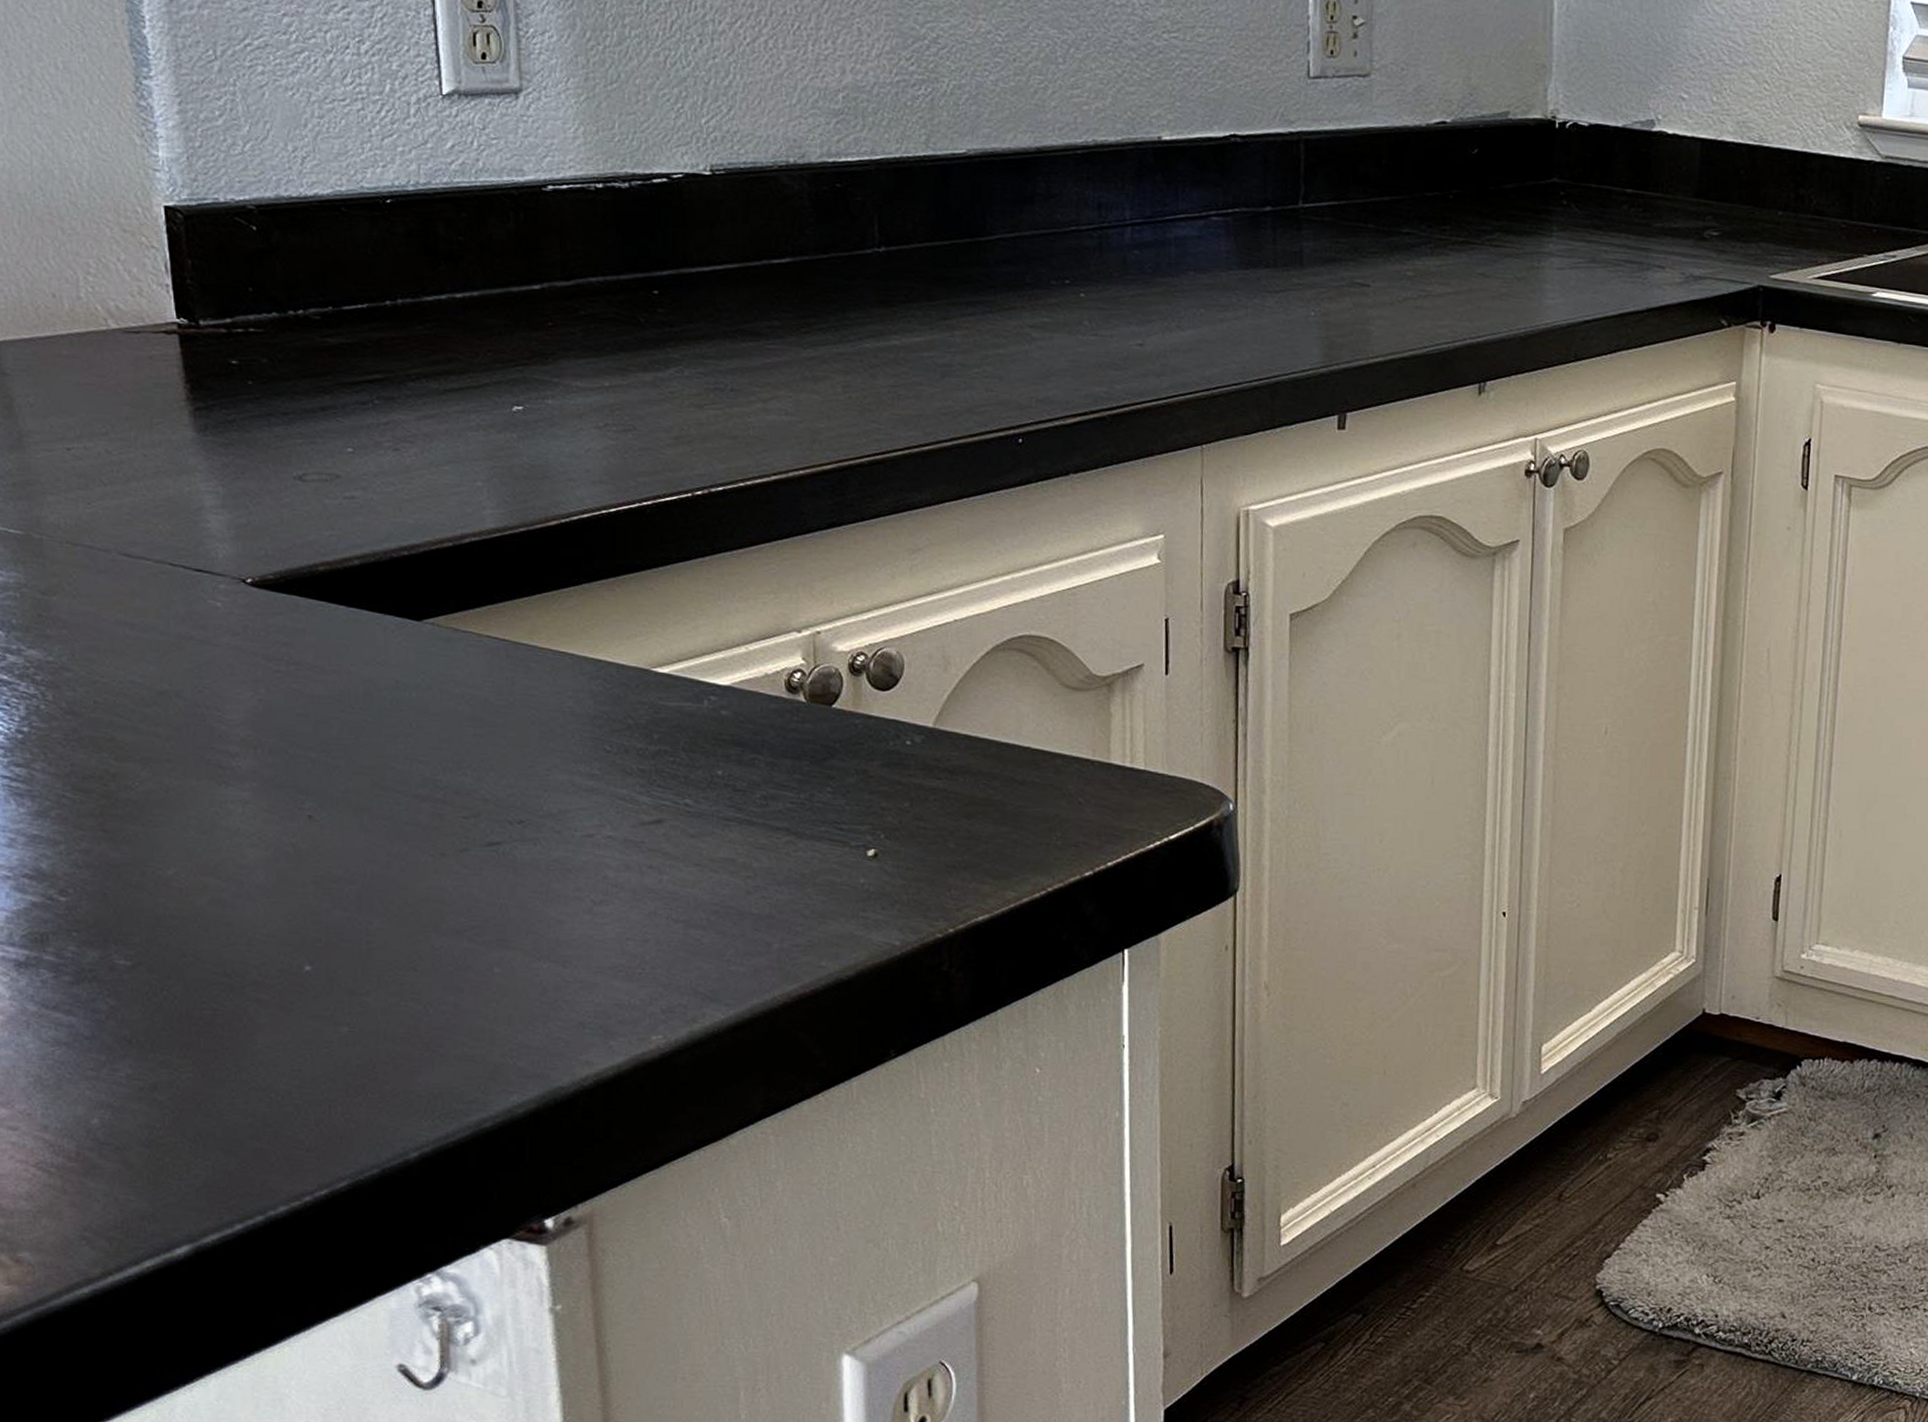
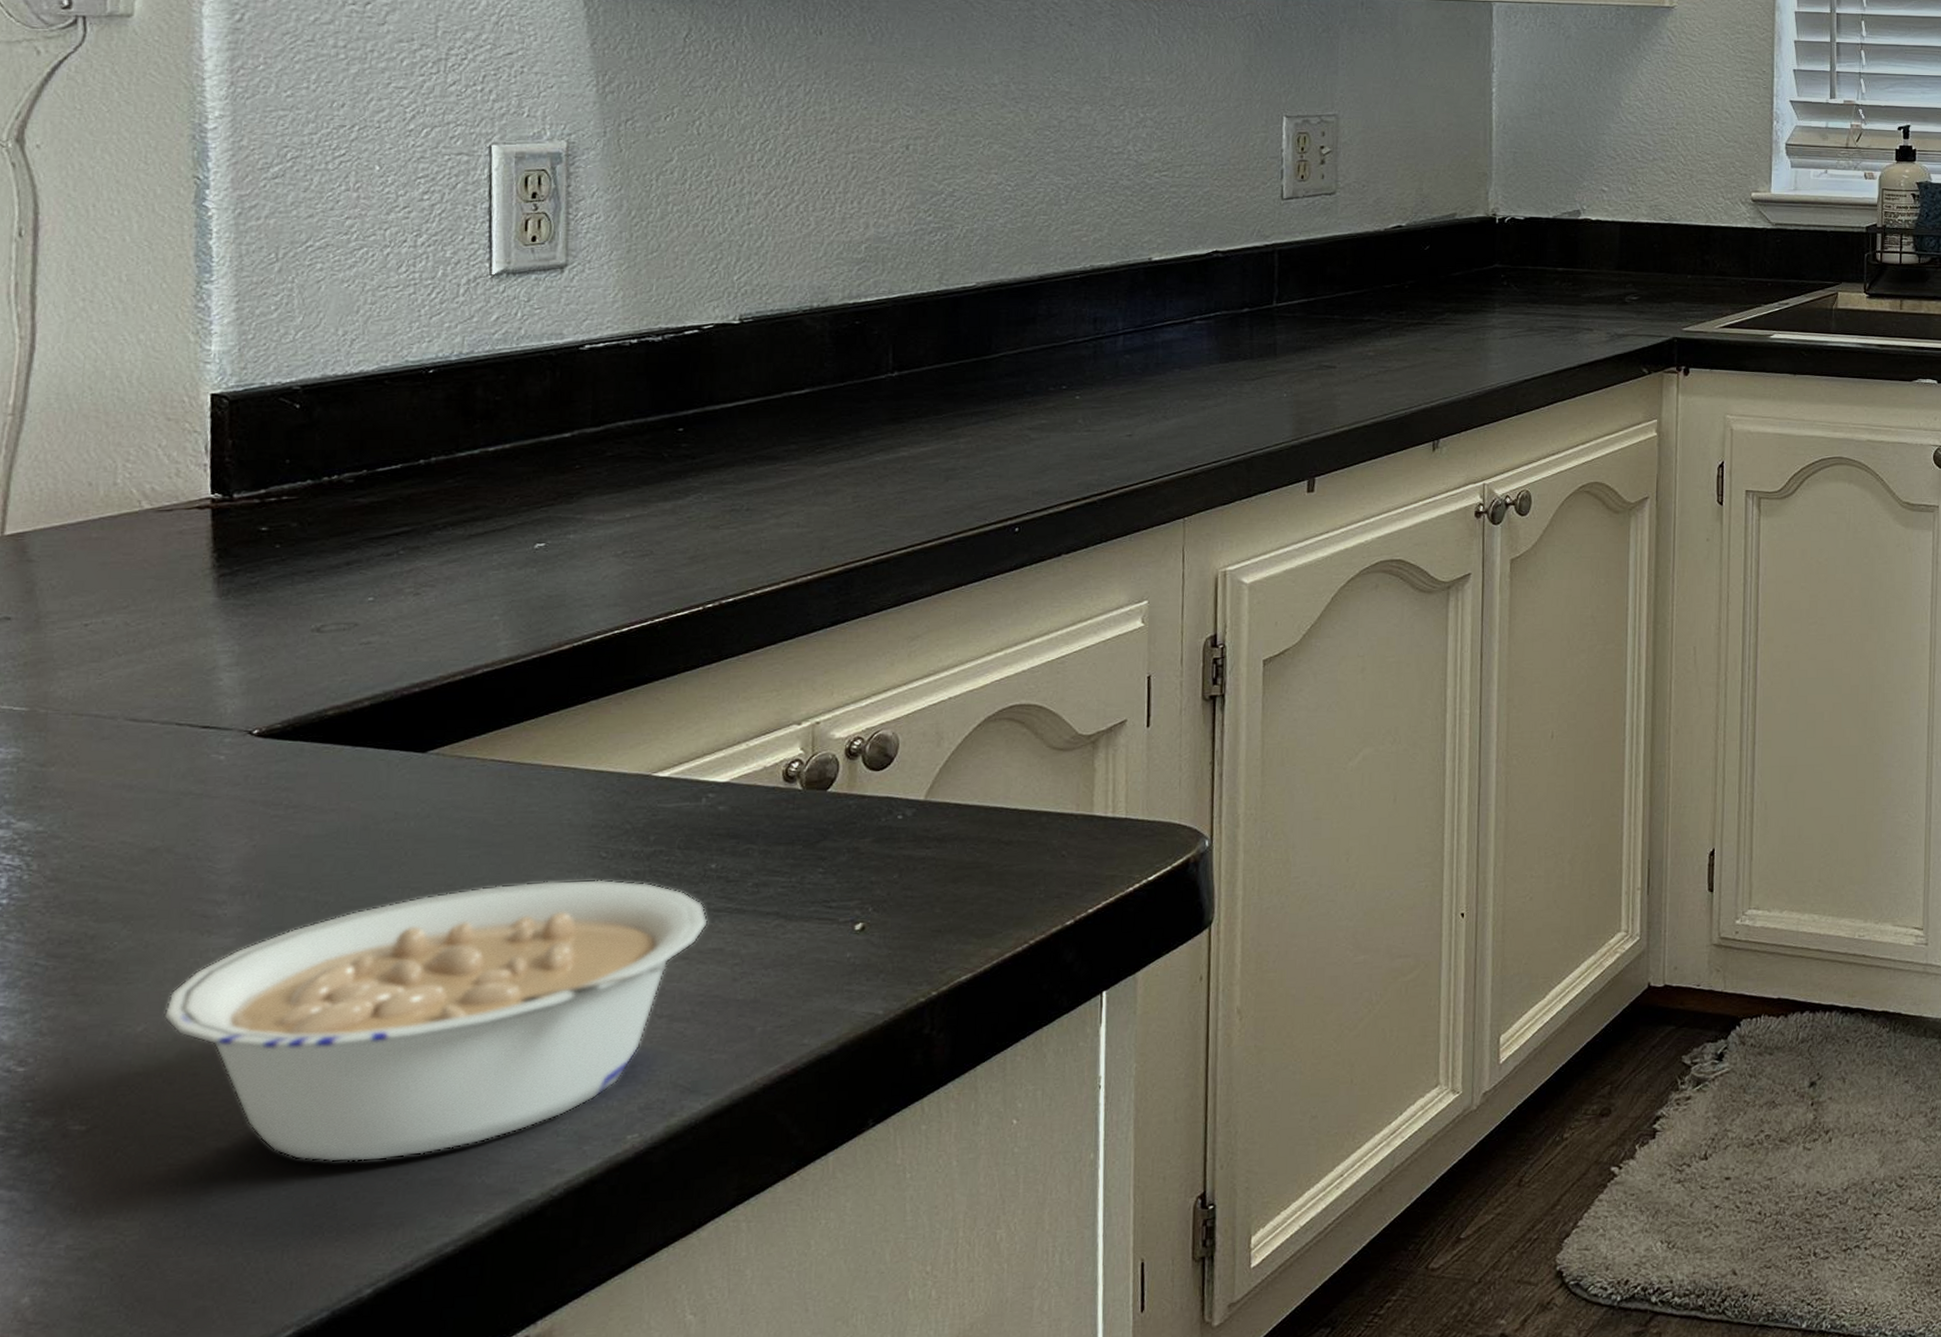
legume: none [192,767,717,1031] -> present [163,879,708,1163]

